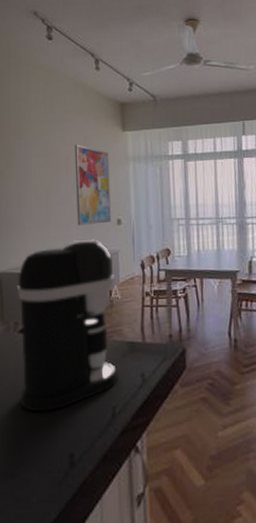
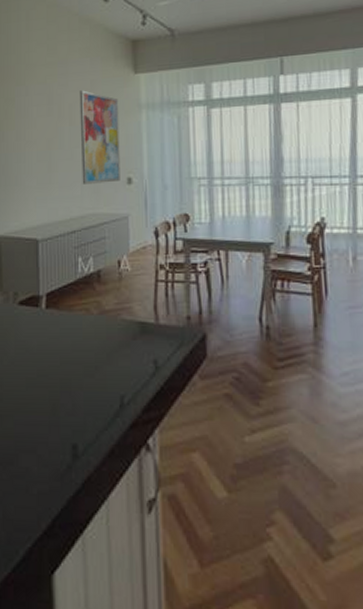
coffee maker: present [18,239,119,413] -> none [17,200,128,395]

